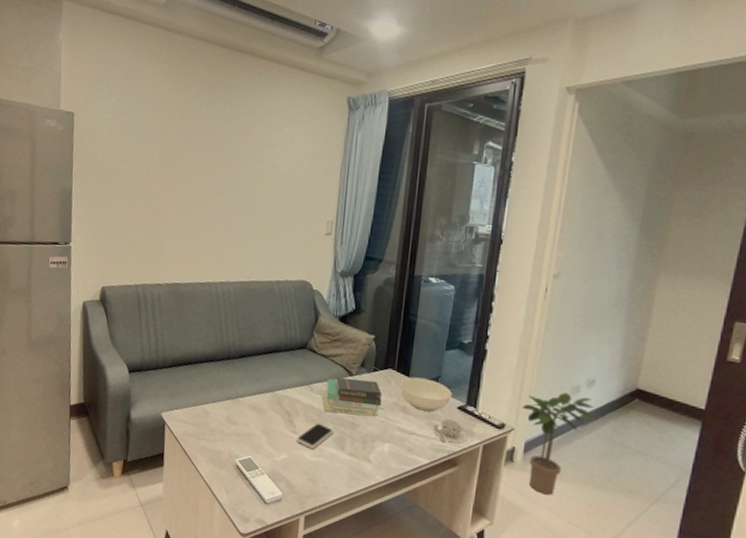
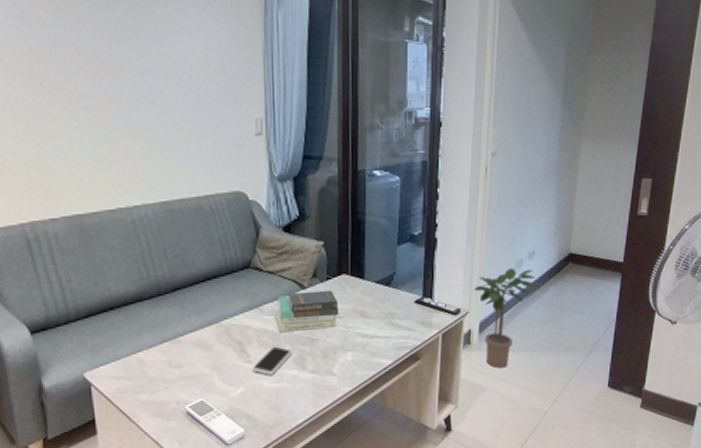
bowl: present [399,377,452,412] -> none [355,277,408,312]
teacup: present [433,418,467,443] -> none [394,314,427,339]

